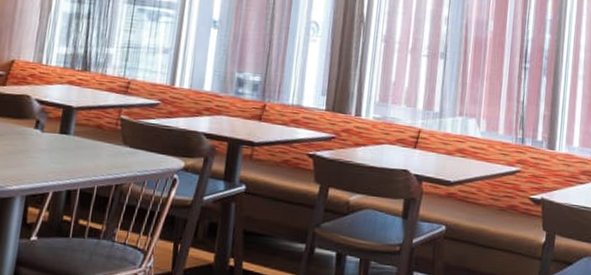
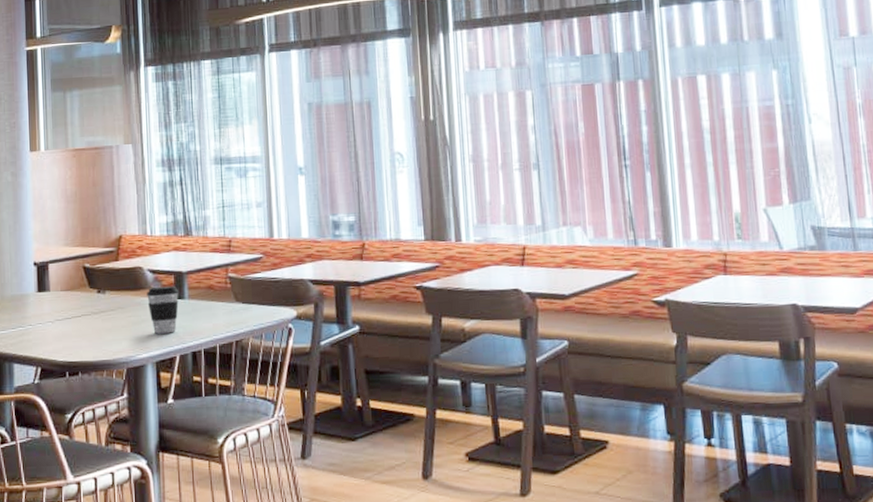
coffee cup: none [28,118,65,168] -> present [147,285,179,334]

